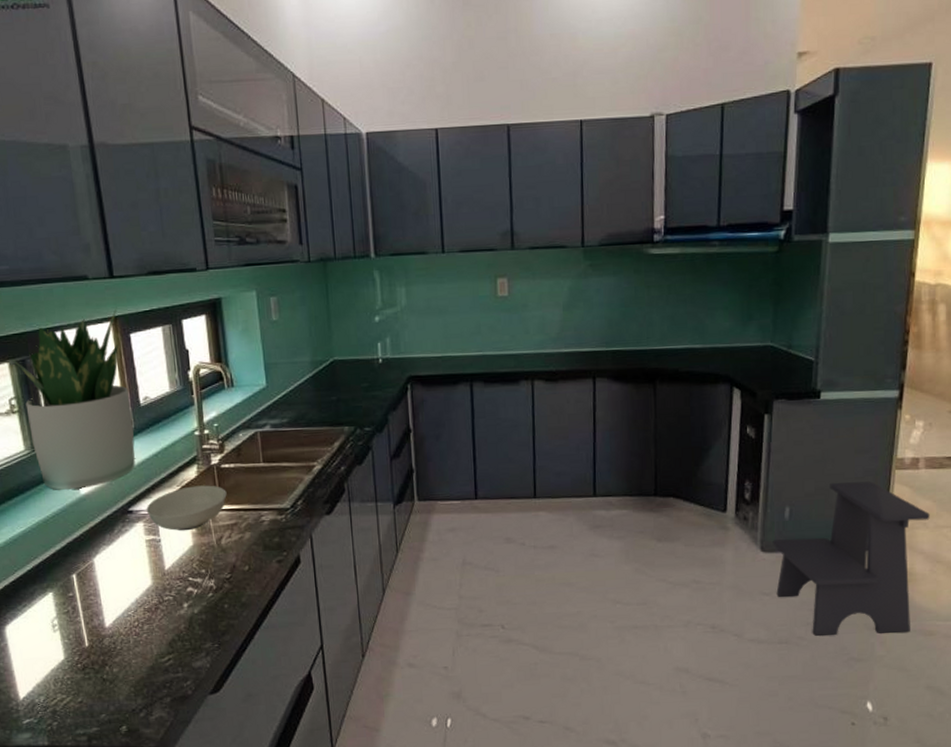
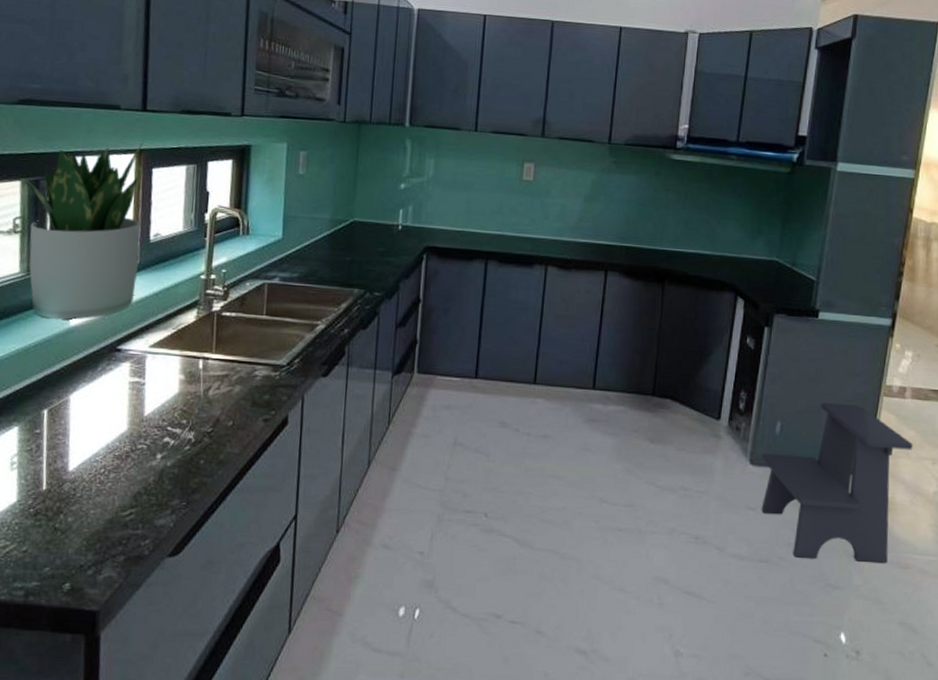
bowl: present [146,485,227,531] -> none [135,331,223,377]

